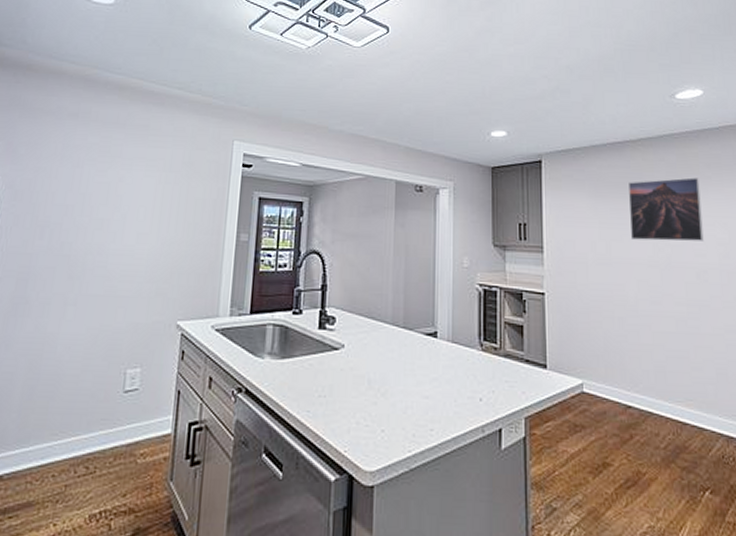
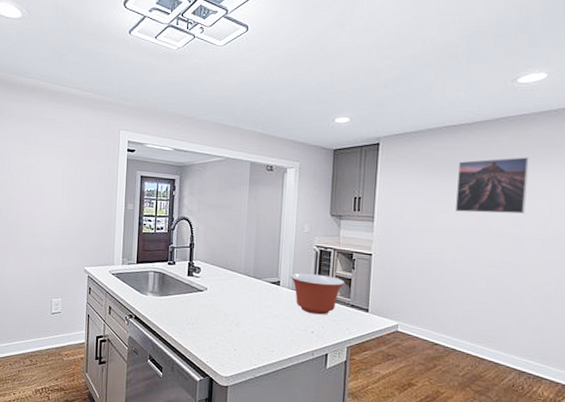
mixing bowl: none [449,320,515,375] -> present [290,273,345,315]

